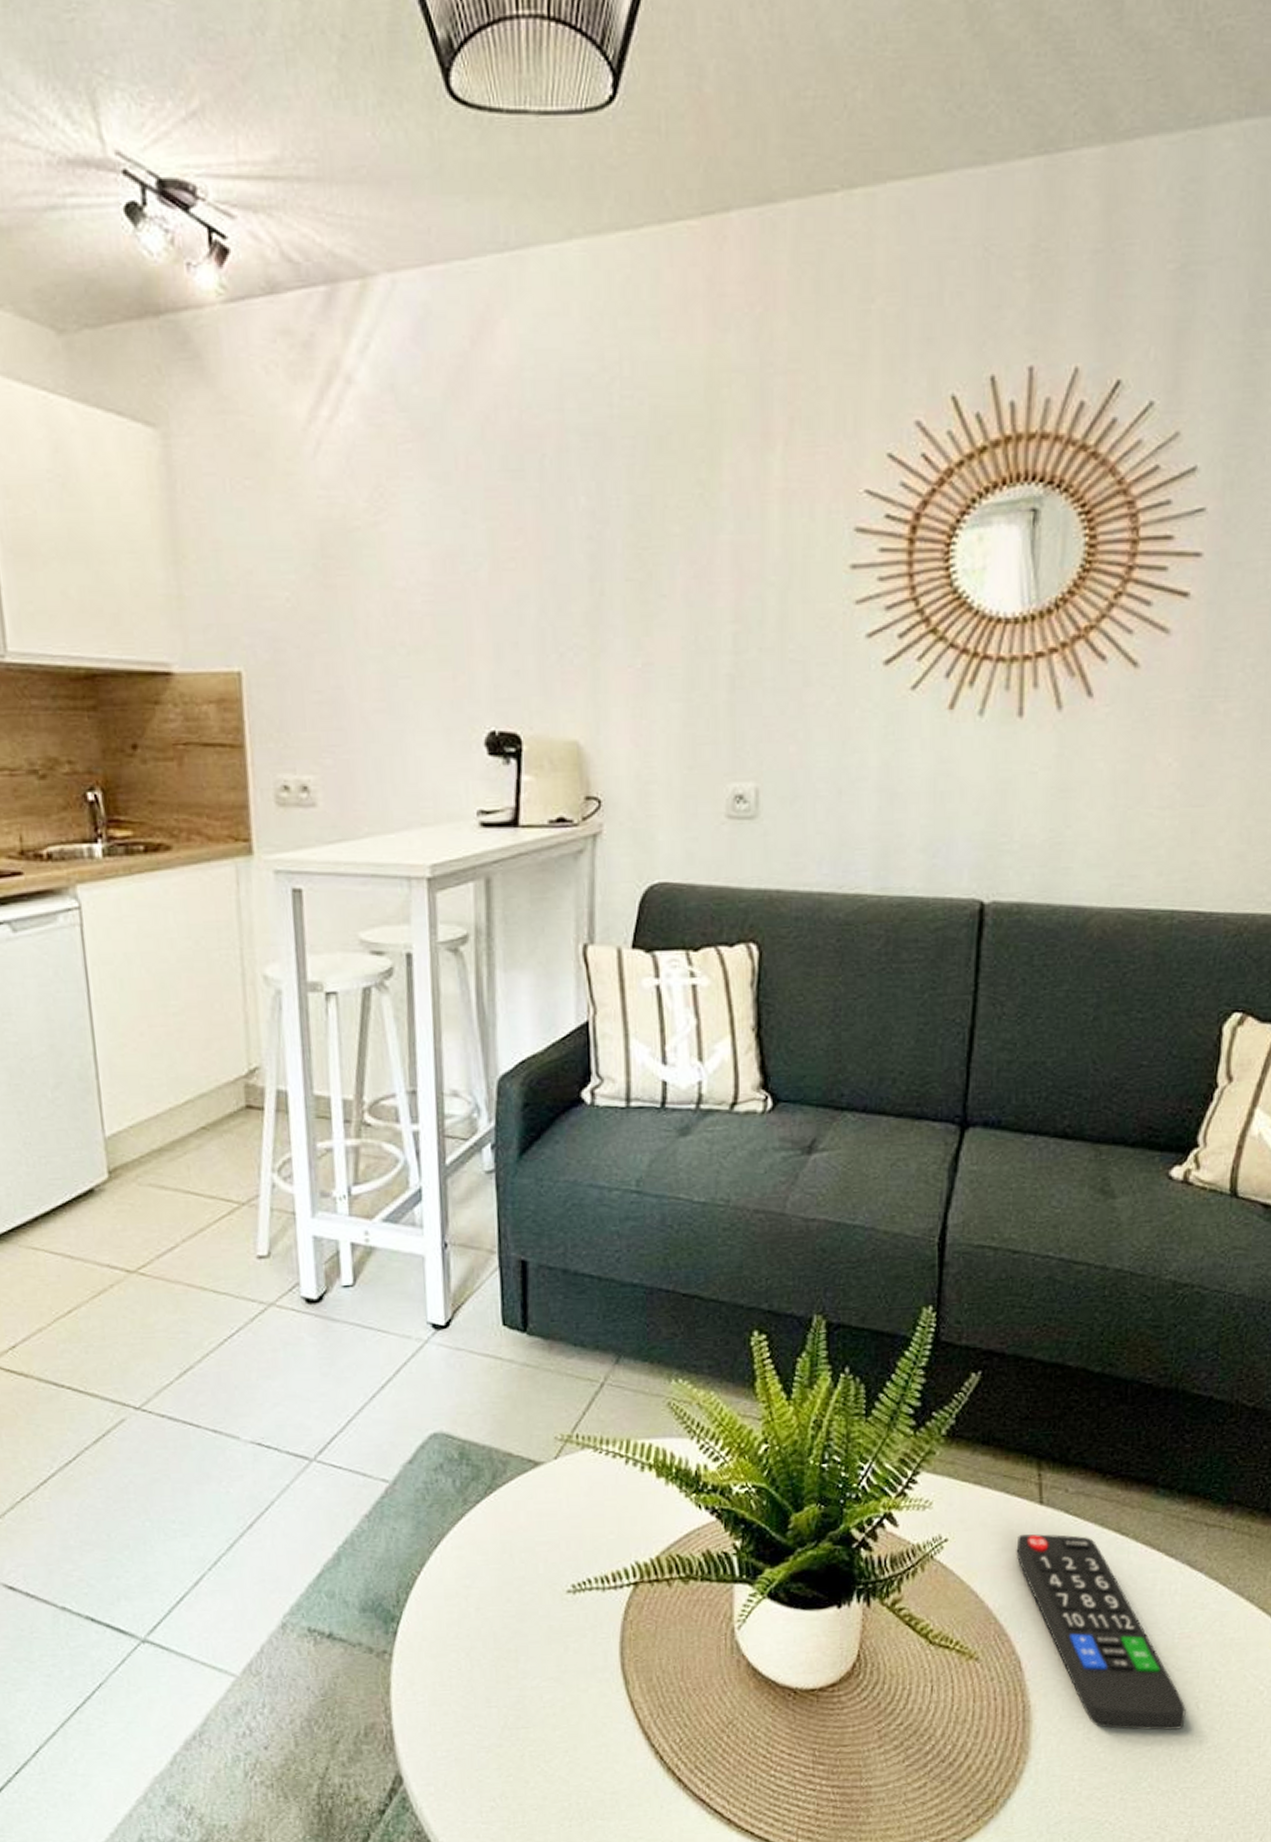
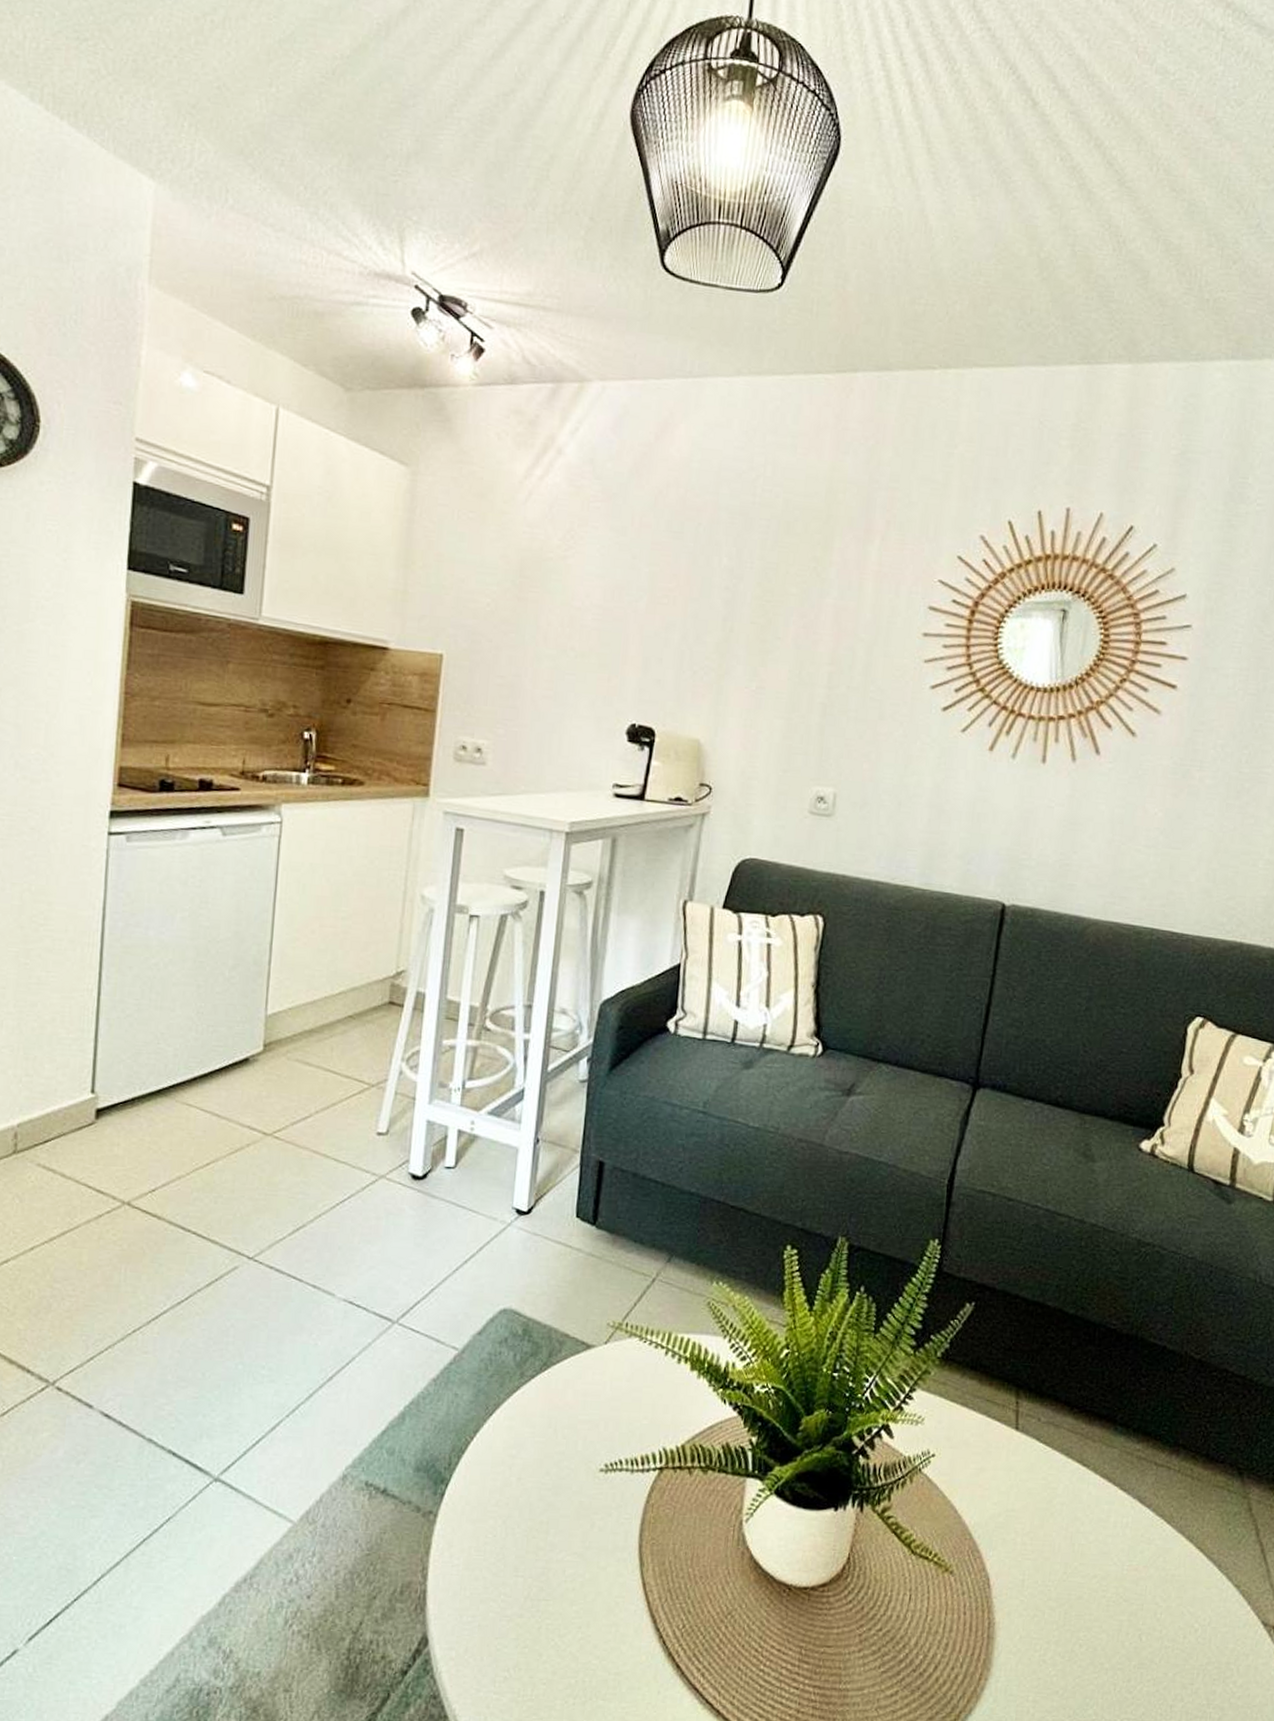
remote control: present [1016,1534,1186,1731] -> none [992,1457,1131,1660]

